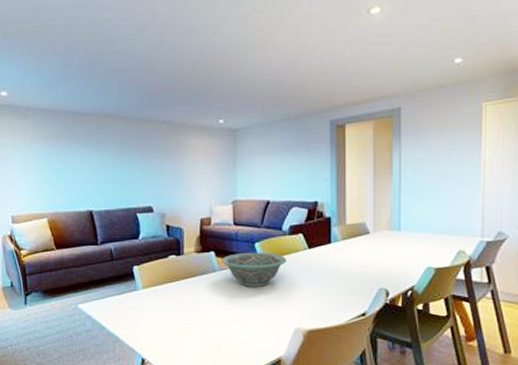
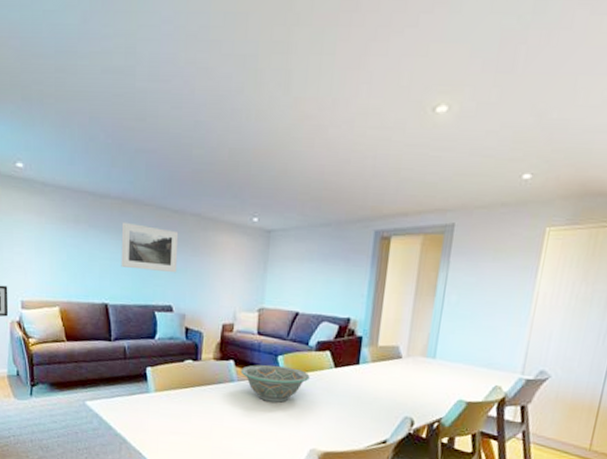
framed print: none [100,134,154,177] -> present [121,221,179,273]

